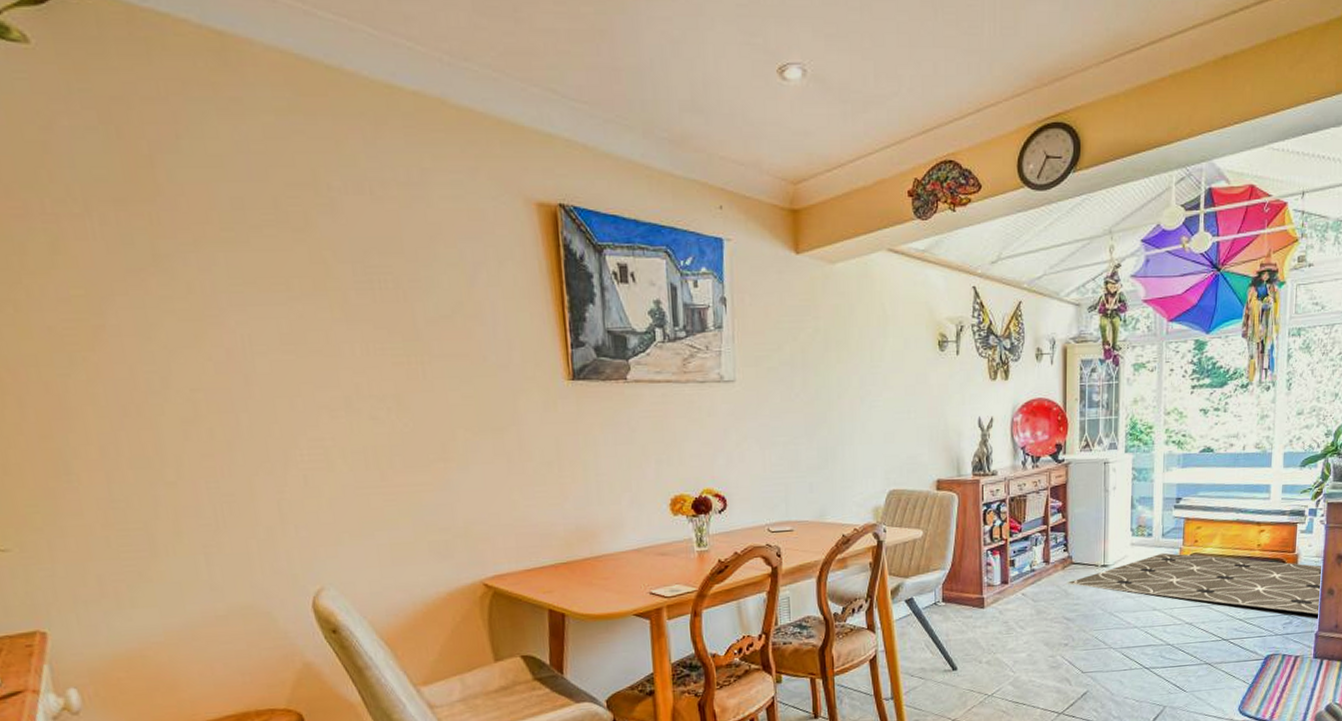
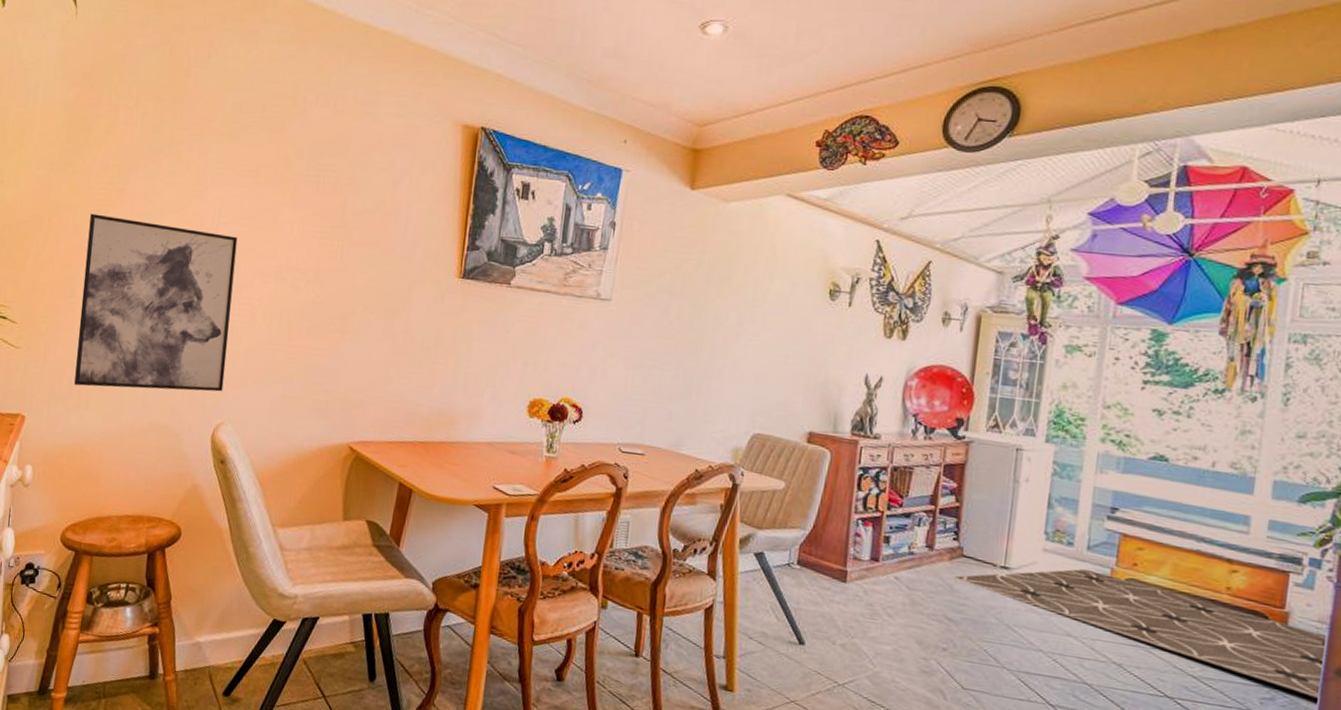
wall art: none [61,363,313,581] -> present [74,213,238,392]

